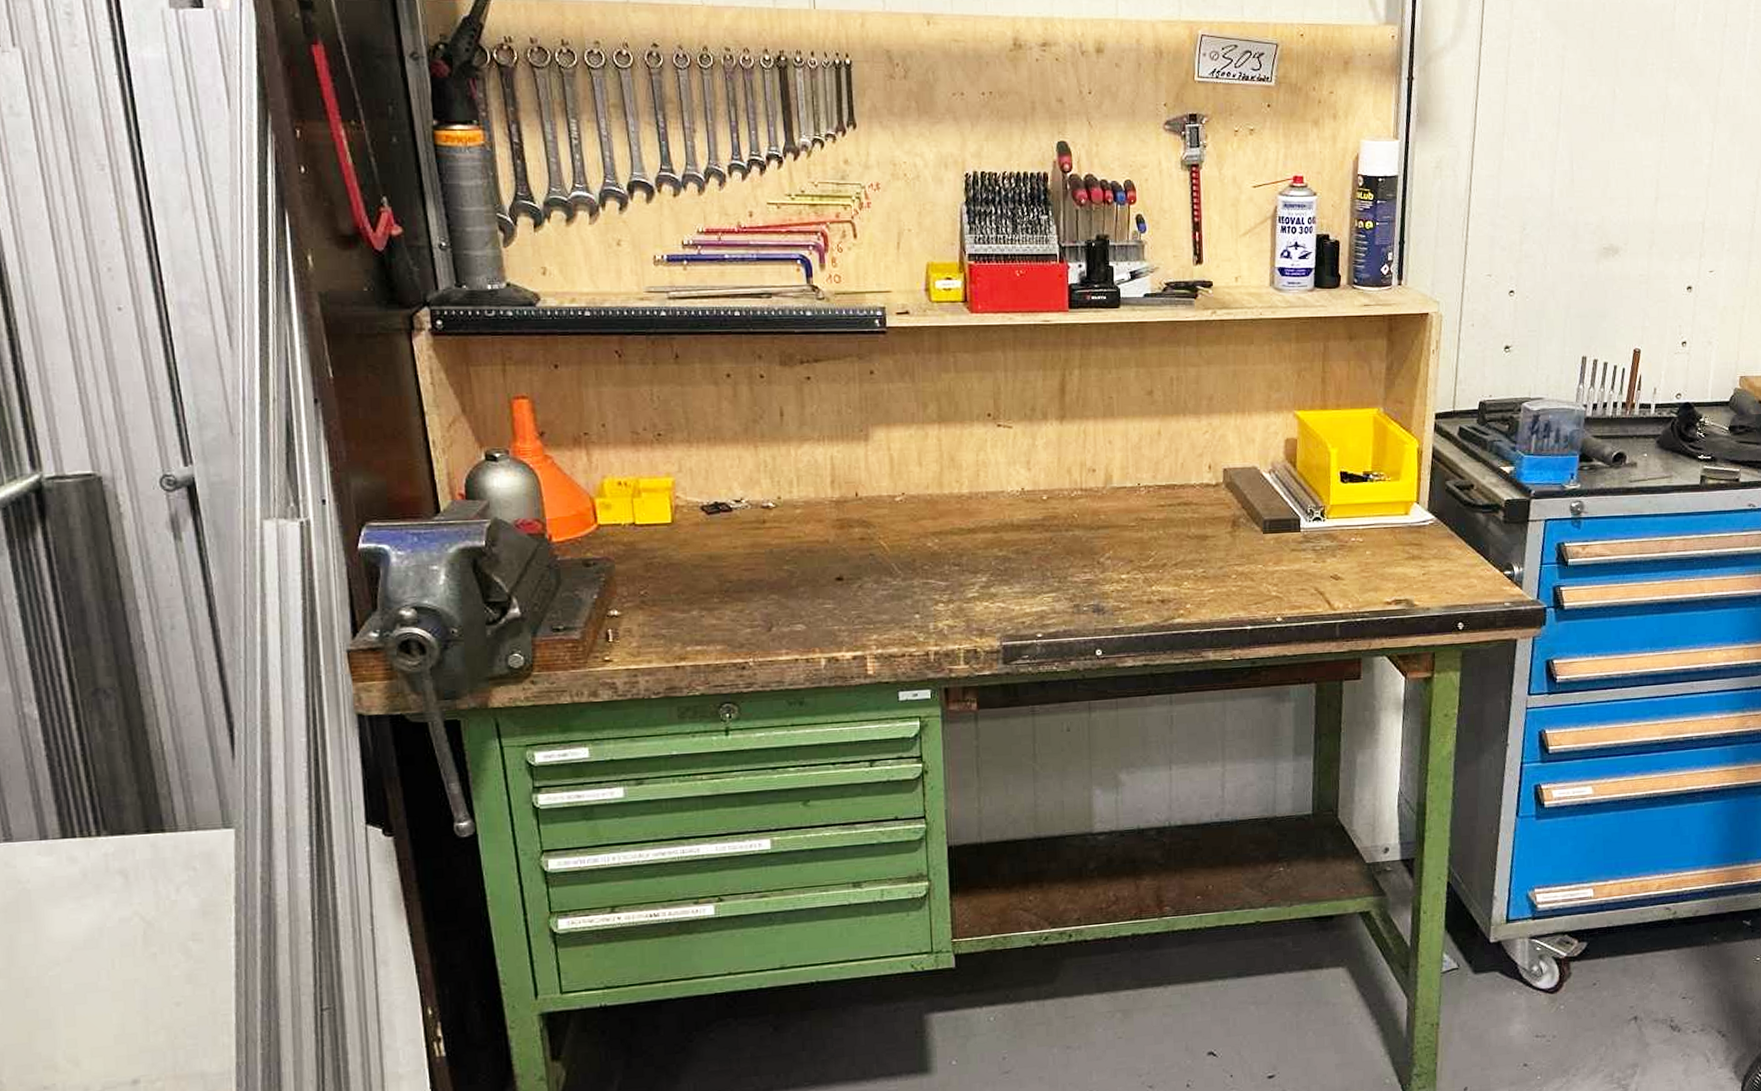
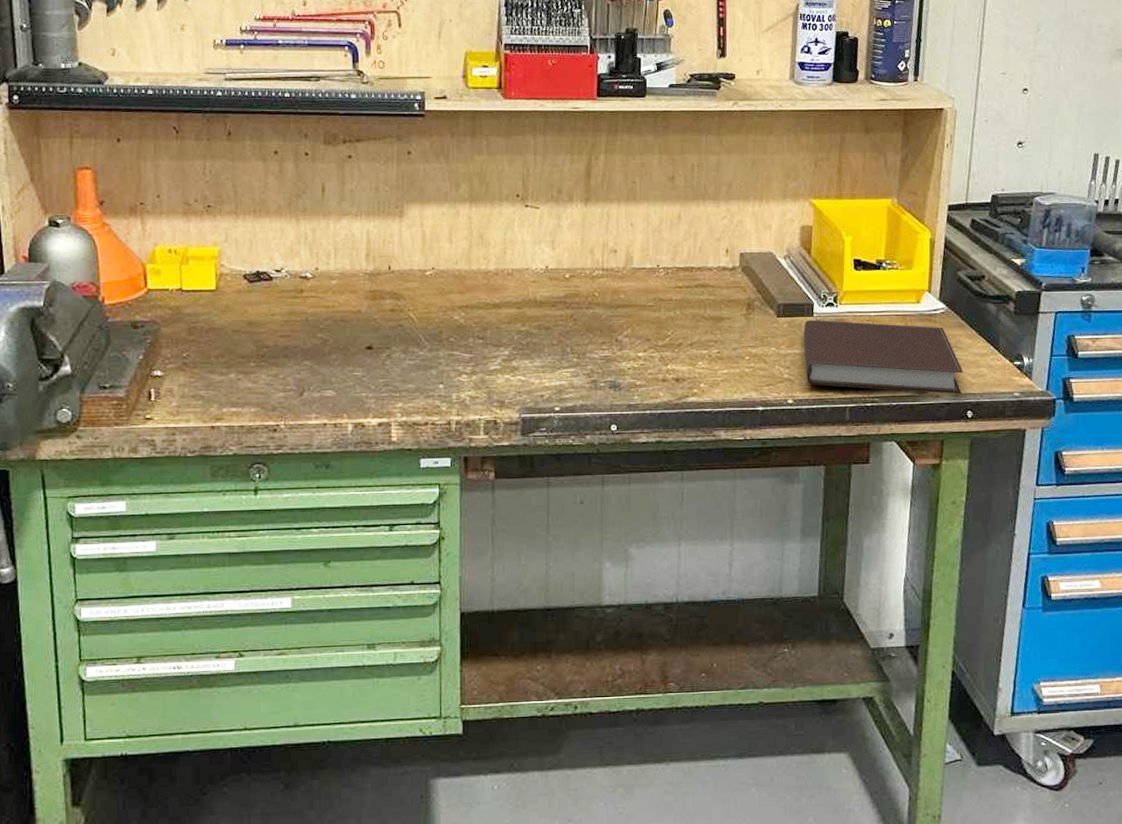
notebook: none [1291,535,1454,607] -> present [803,320,964,395]

